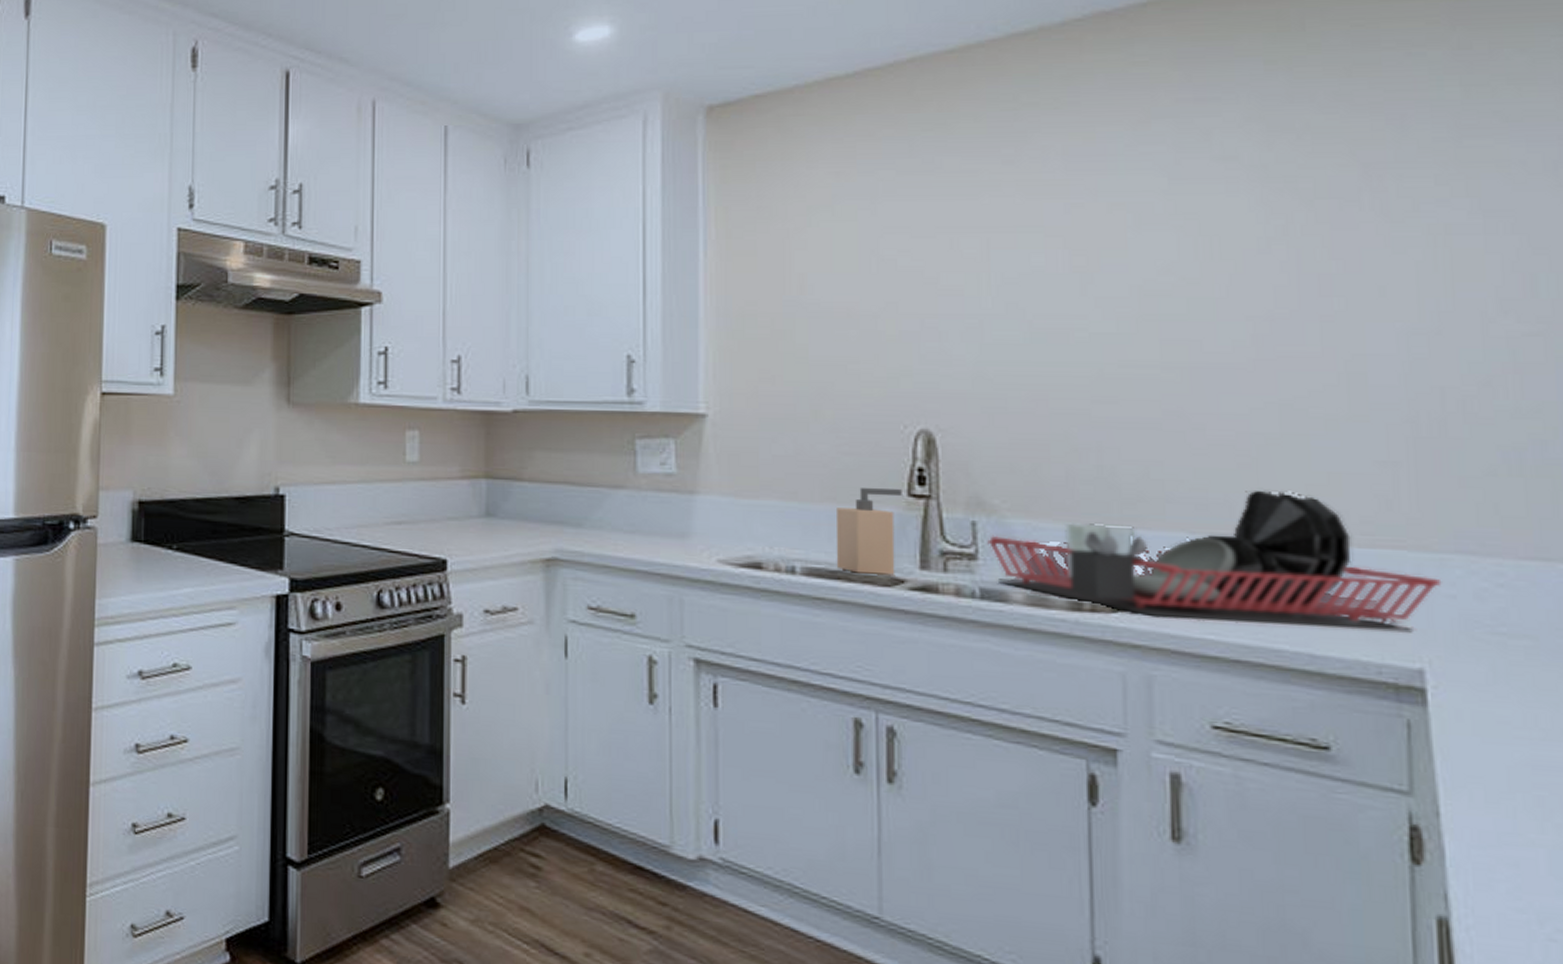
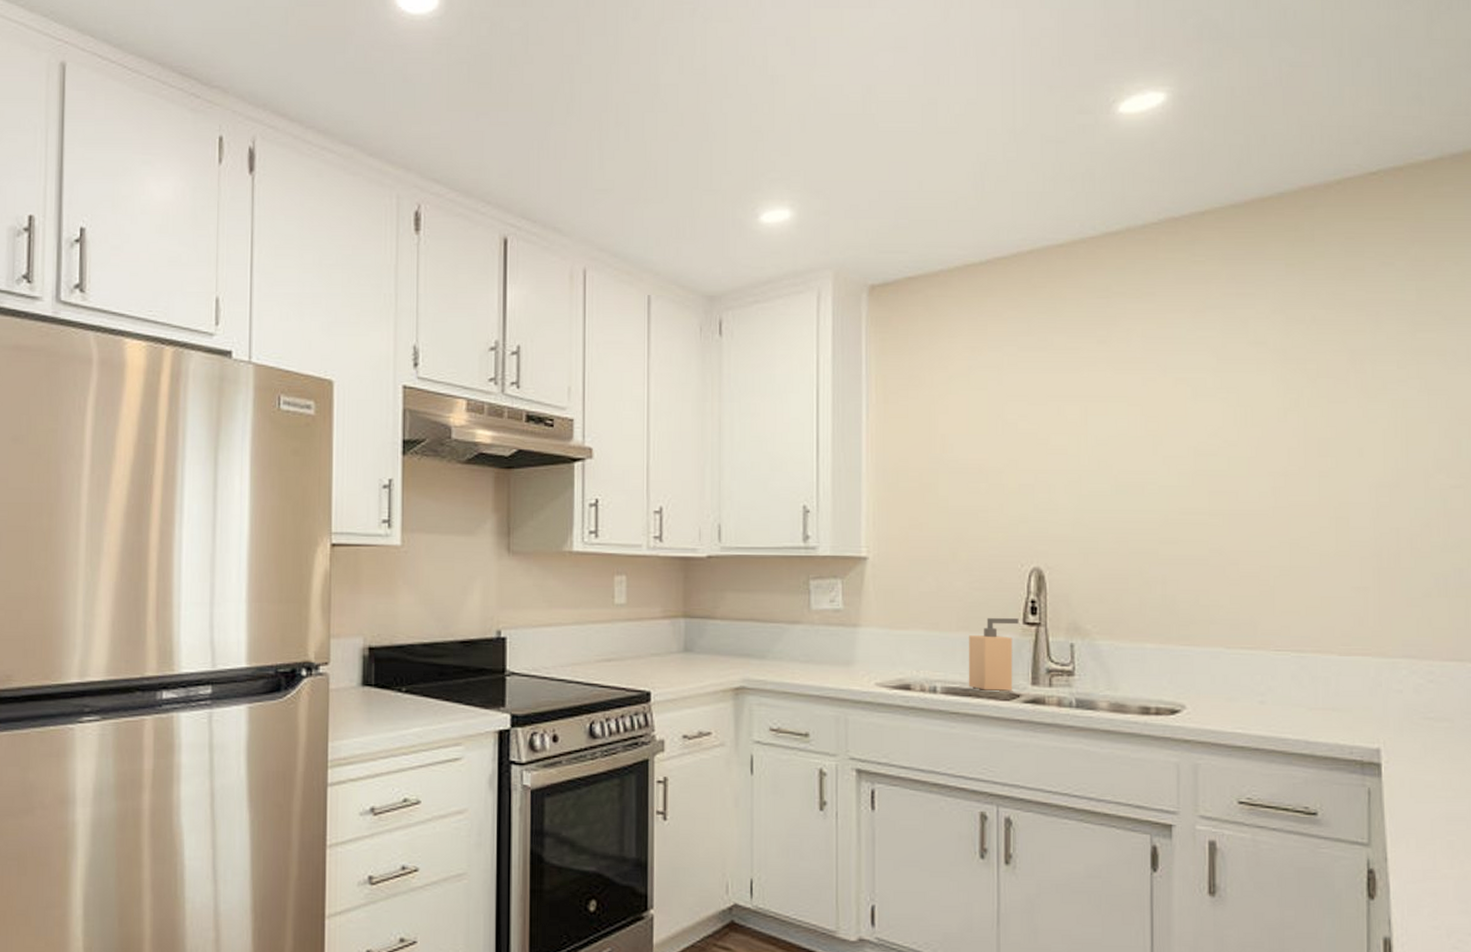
dish rack: present [987,491,1442,633] -> none [1082,613,1394,721]

